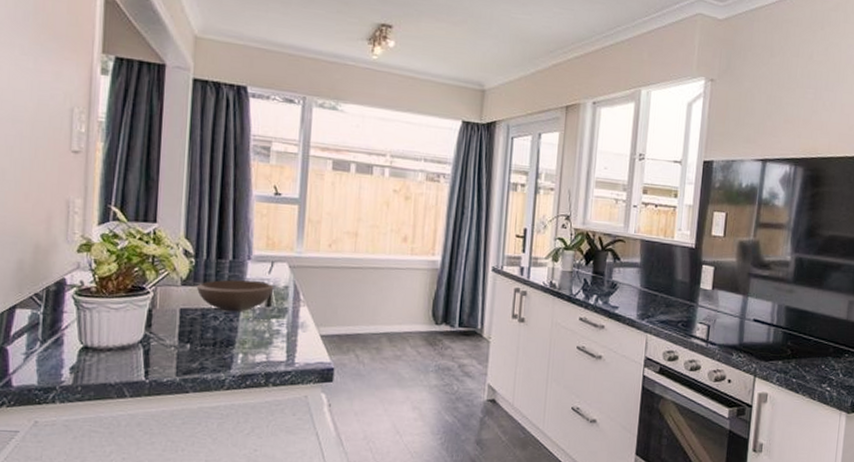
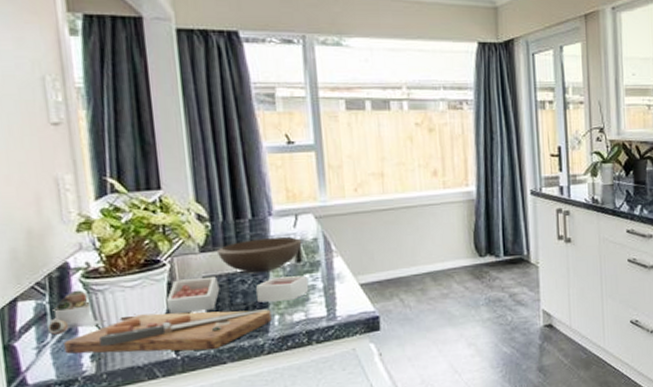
cutting board: none [38,305,274,378] -> present [48,275,309,355]

